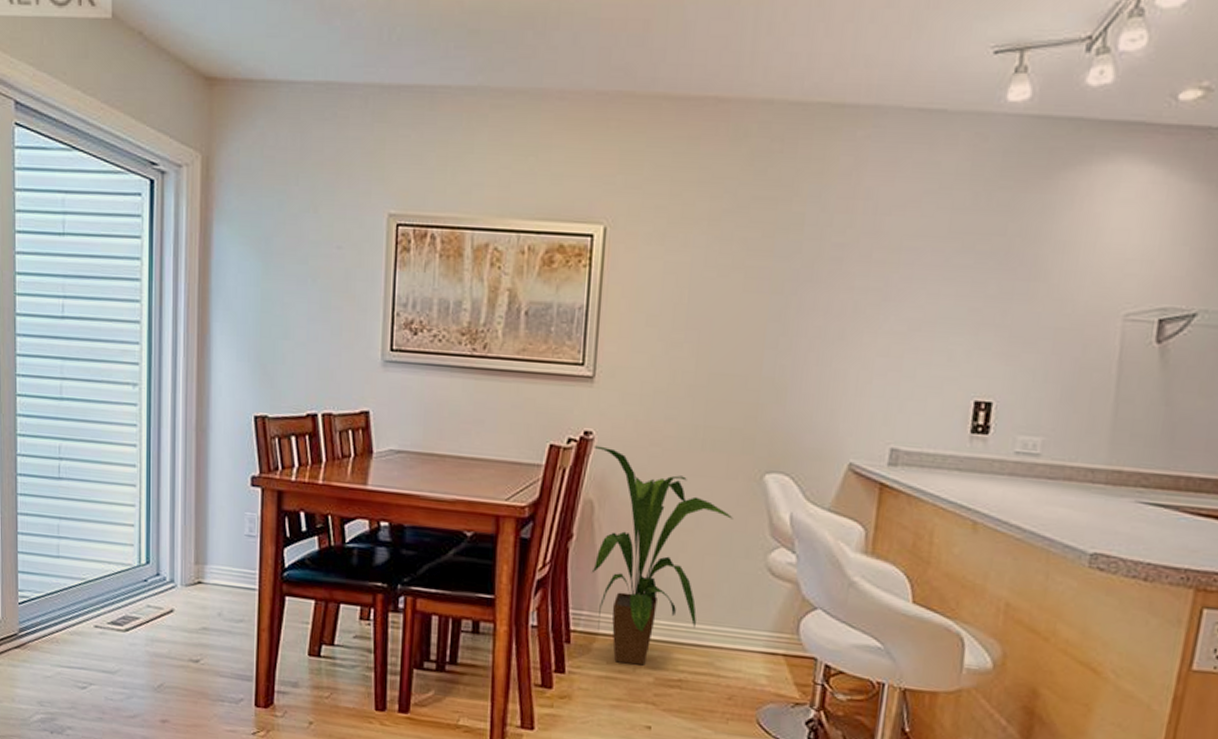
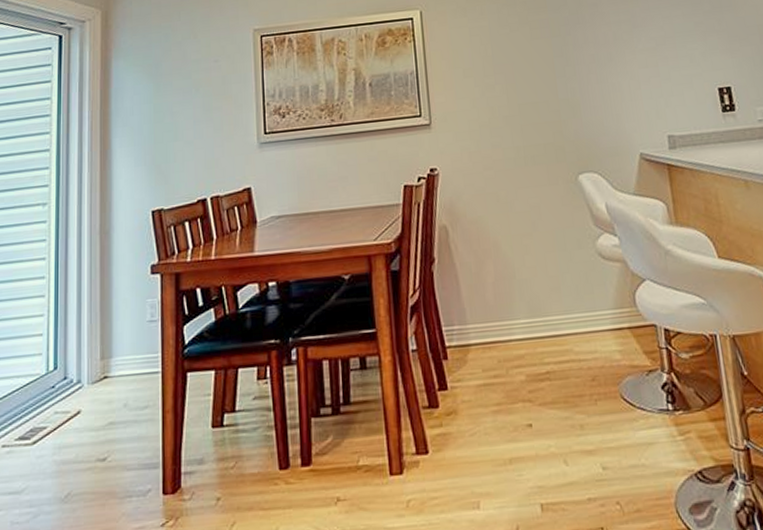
house plant: present [591,445,733,666] -> none [439,178,562,368]

